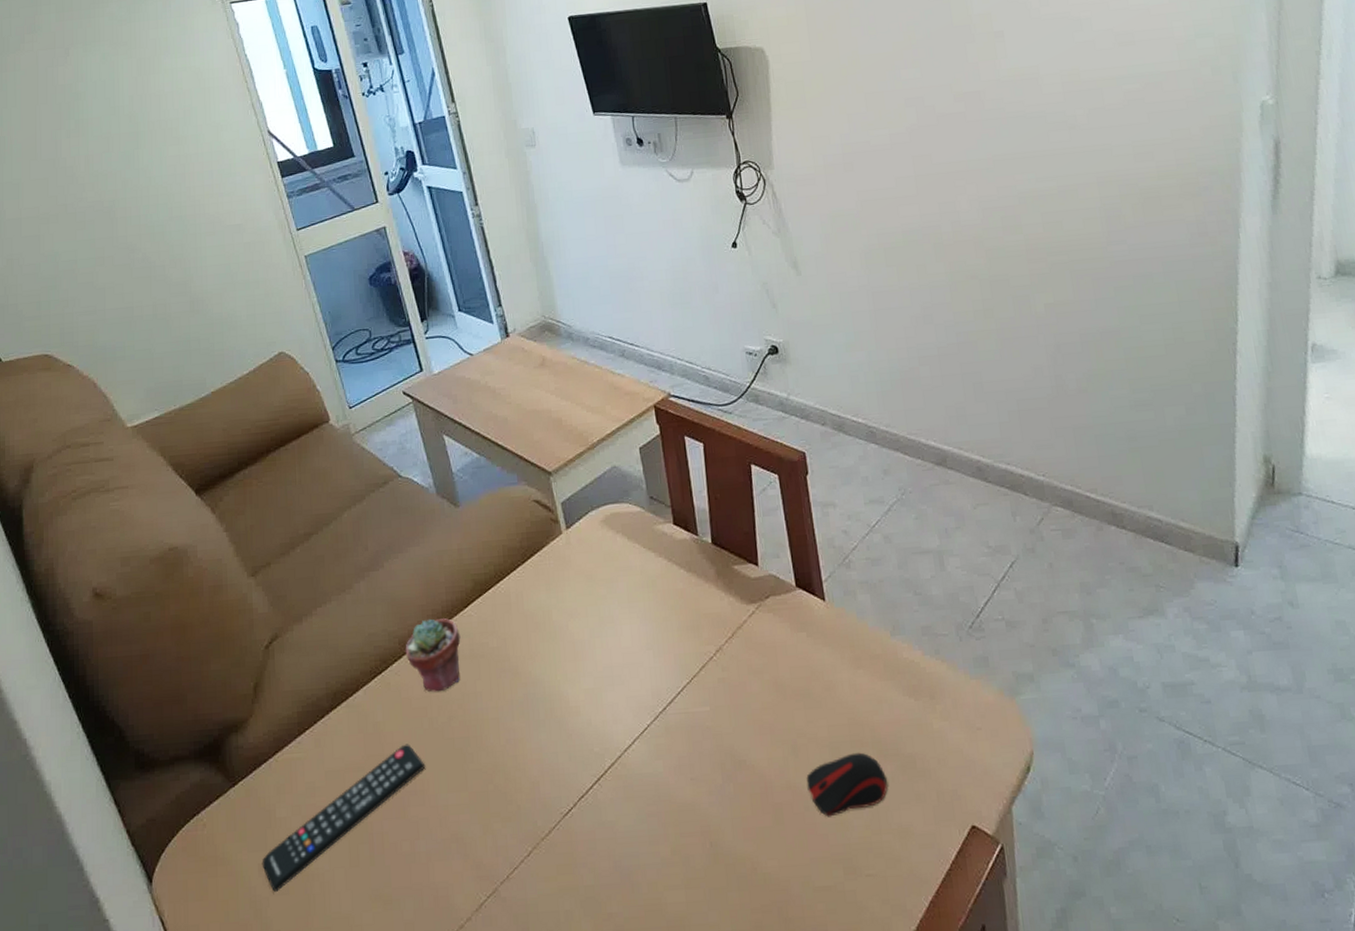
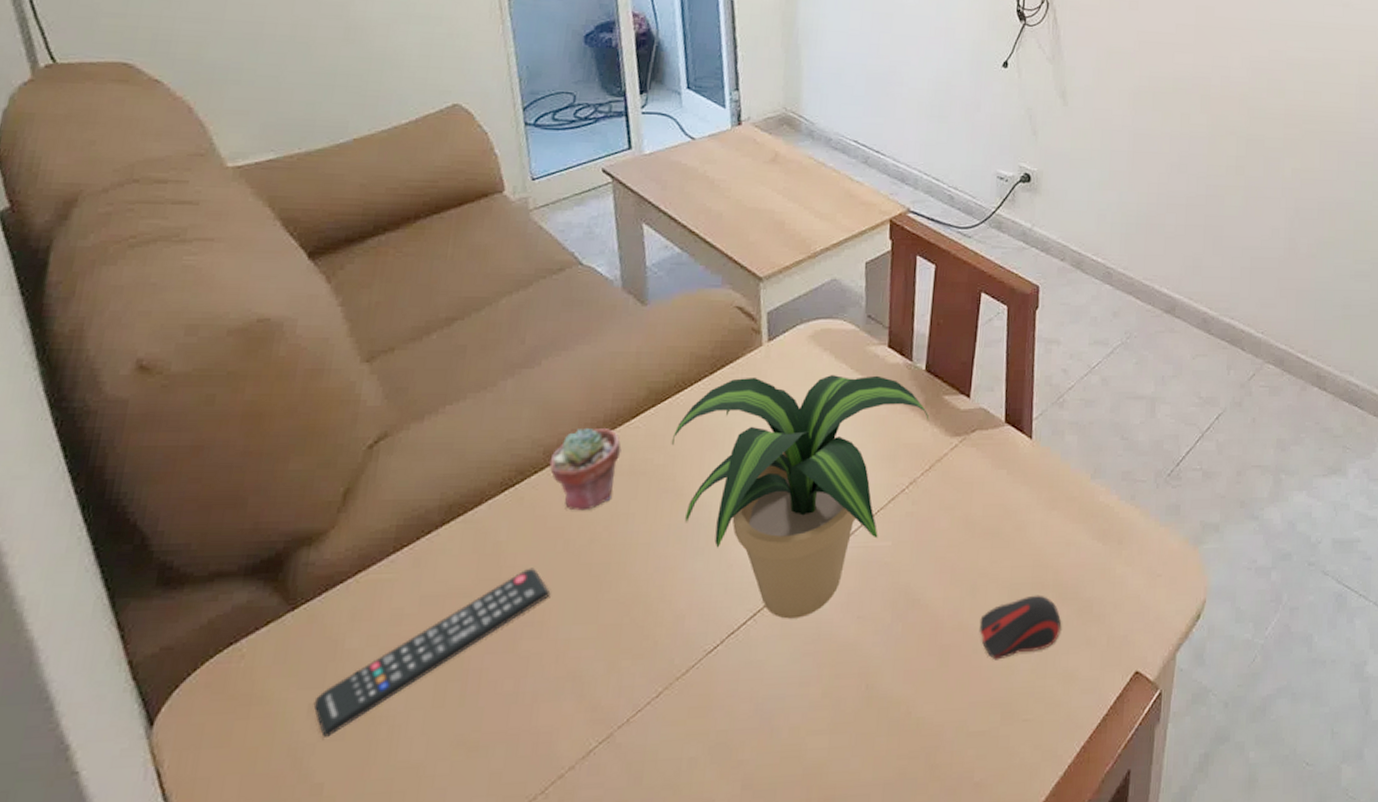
potted plant: none [500,552,724,783] -> present [671,375,930,619]

